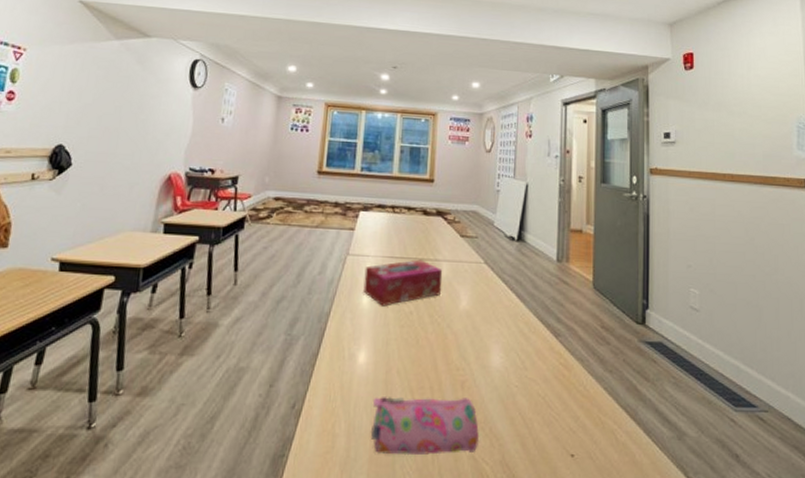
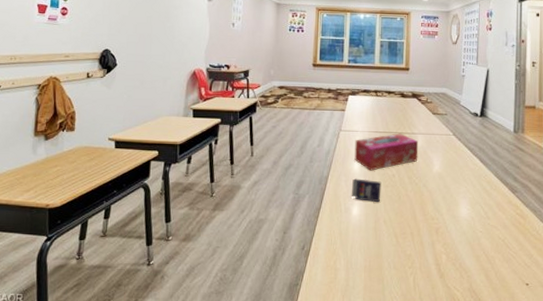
crayon box: none [357,316,396,348] -> present [351,178,382,203]
pencil case: present [370,397,480,456] -> none [364,240,452,284]

